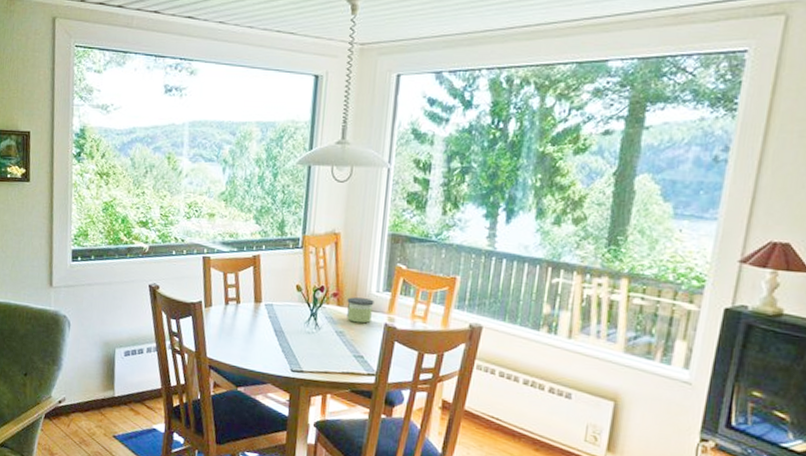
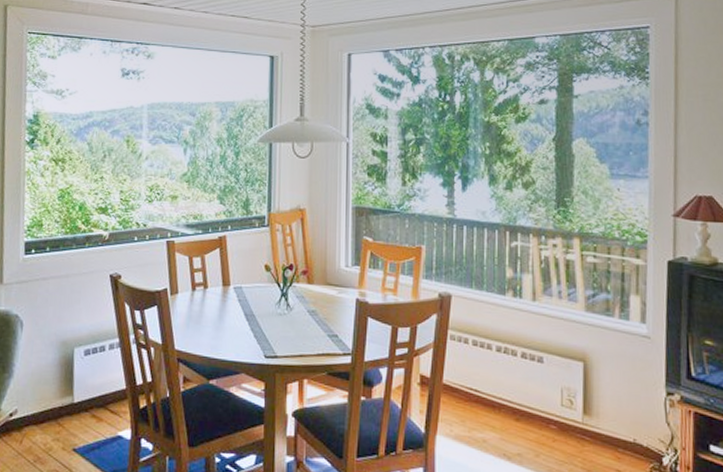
candle: present [347,297,375,324] -> none [317,273,344,301]

